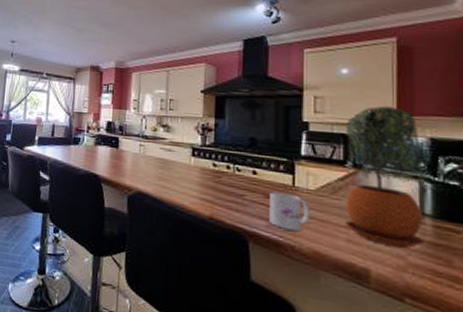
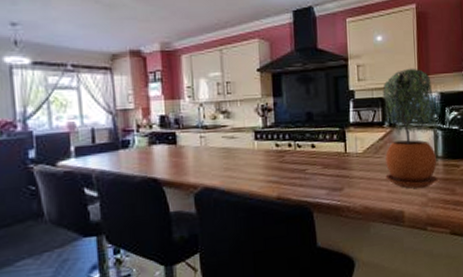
mug: present [269,191,310,231] -> none [327,160,360,194]

